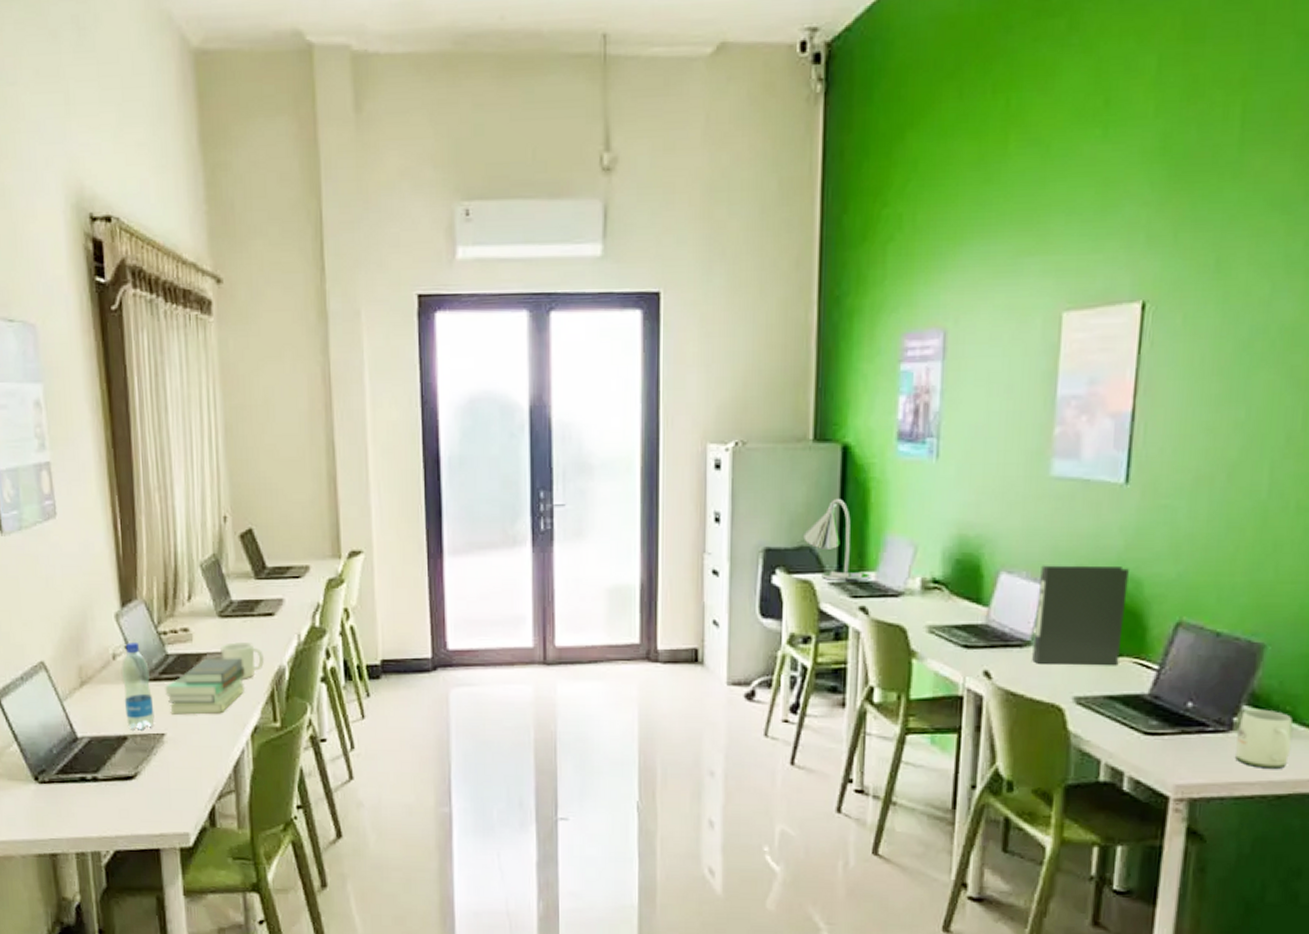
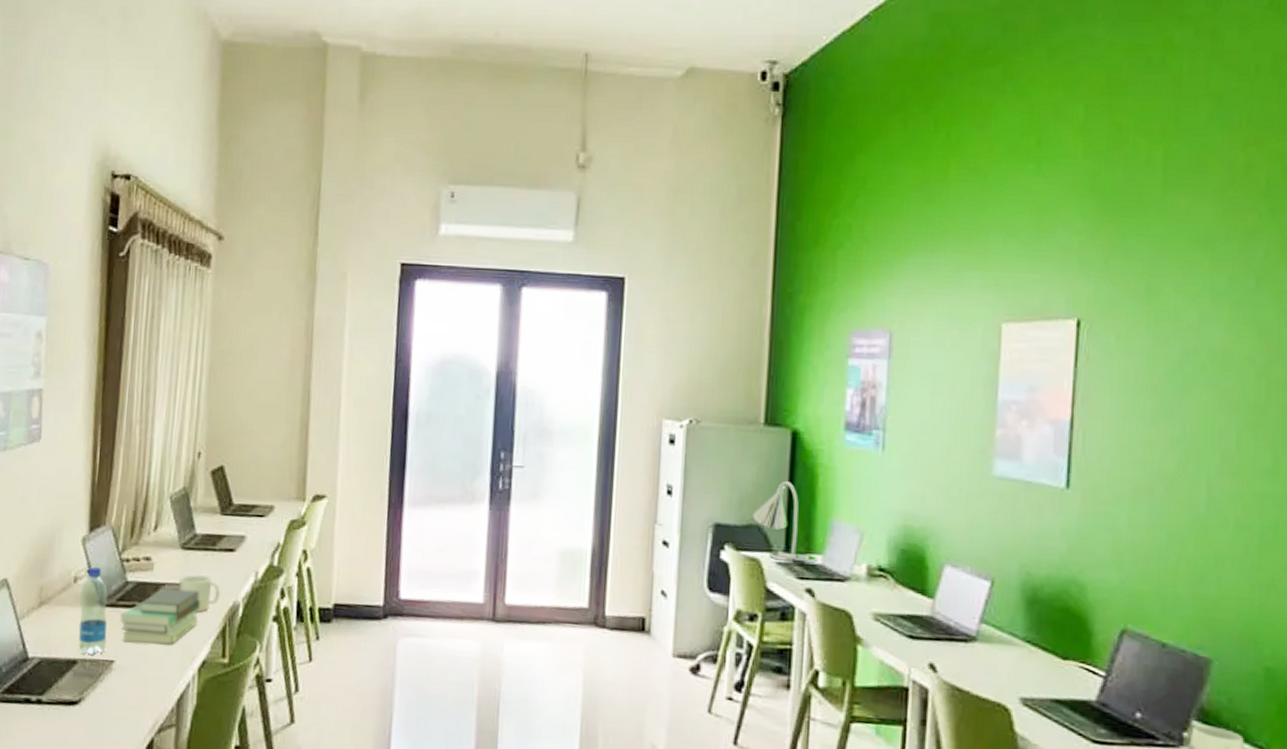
binder: present [1032,565,1129,666] -> none [978,562,1072,670]

